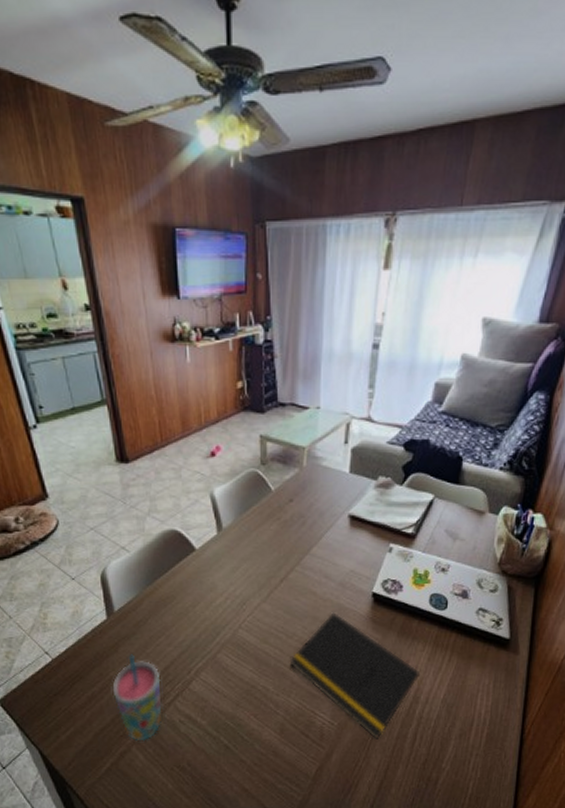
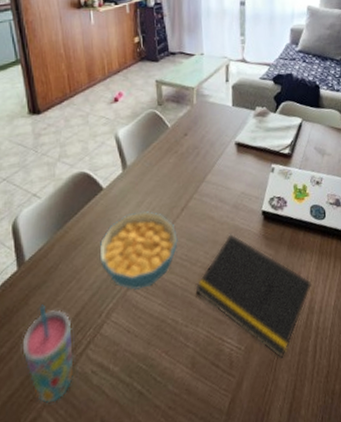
cereal bowl: none [190,577,274,654] -> present [99,211,178,290]

